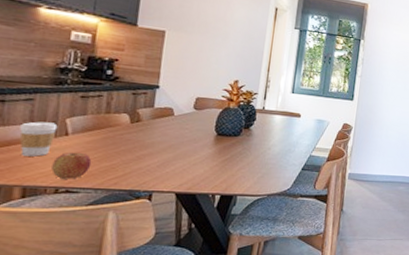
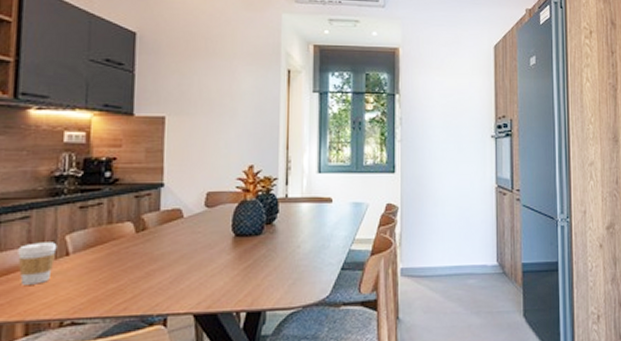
apple: present [51,152,92,179] -> none [54,274,97,309]

